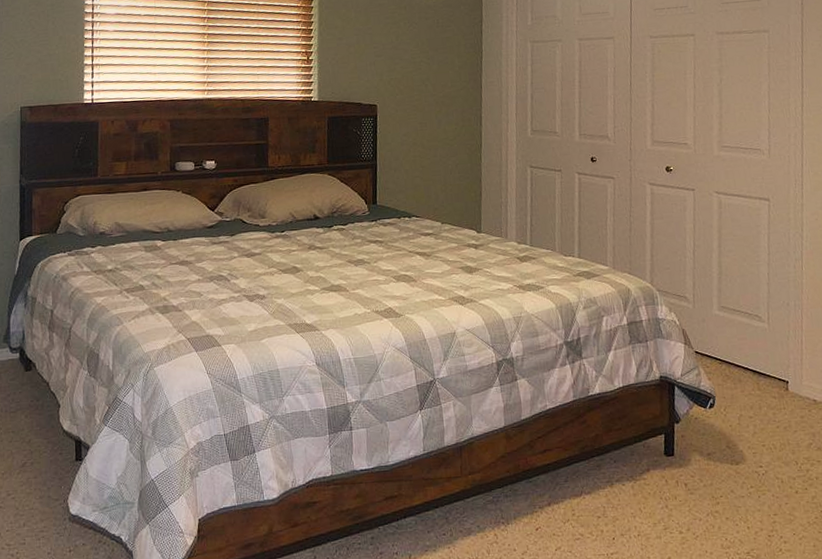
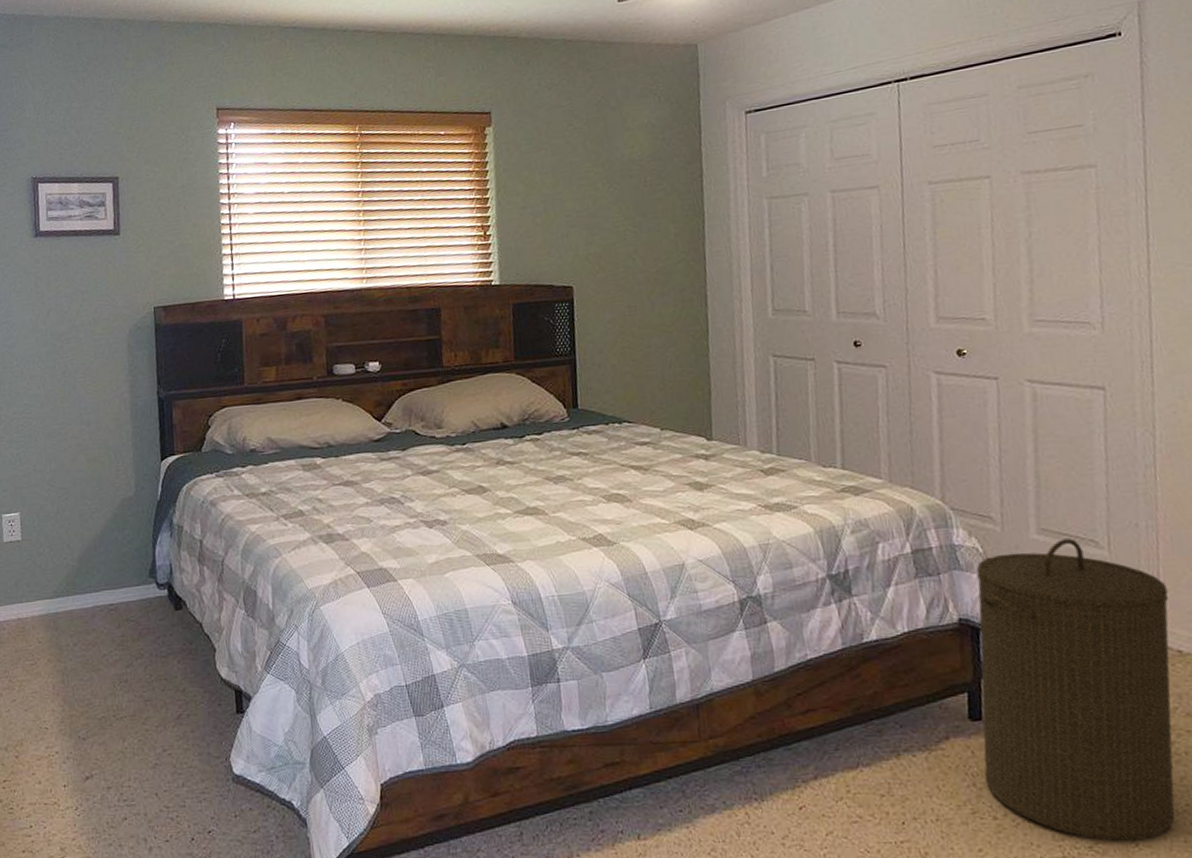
laundry hamper: none [674,314,808,549] -> present [976,539,1175,843]

